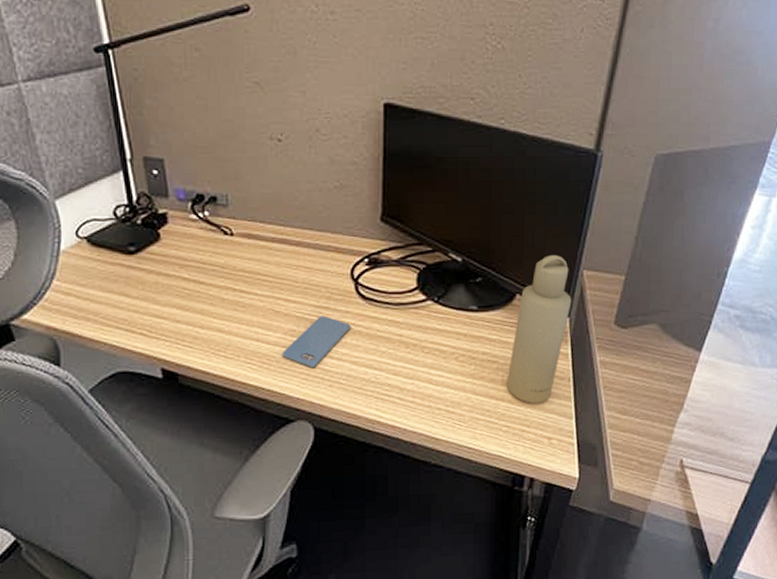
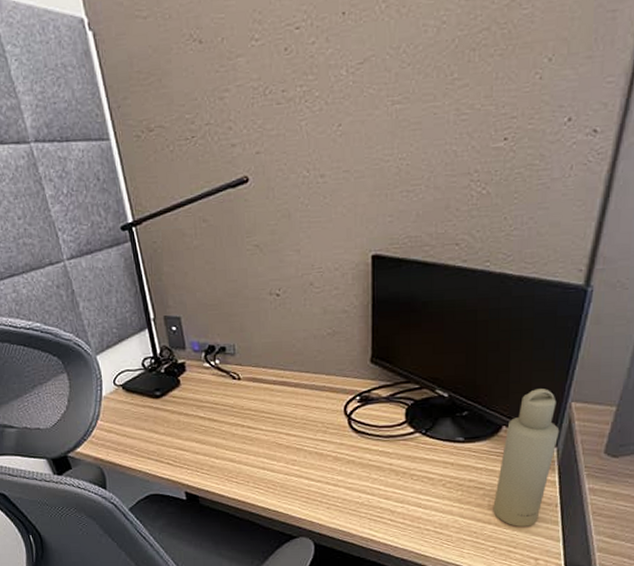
smartphone: present [282,315,351,369] -> none [285,447,345,493]

